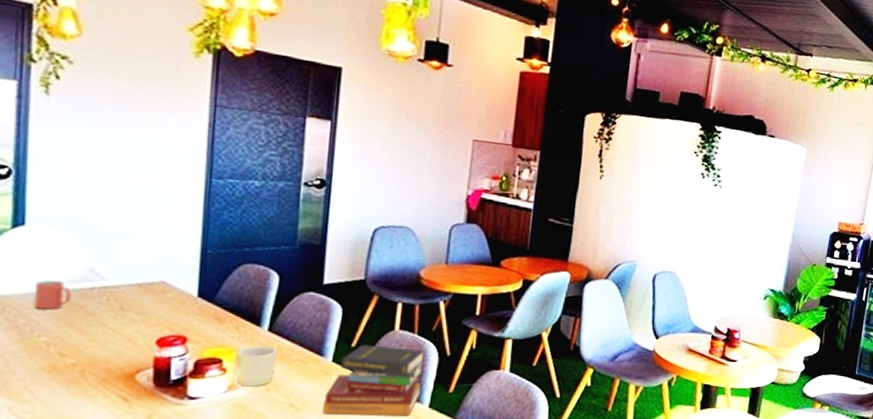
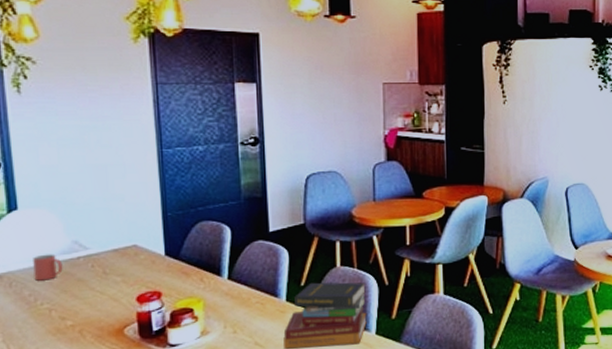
mug: present [236,346,277,387] -> none [205,293,239,331]

